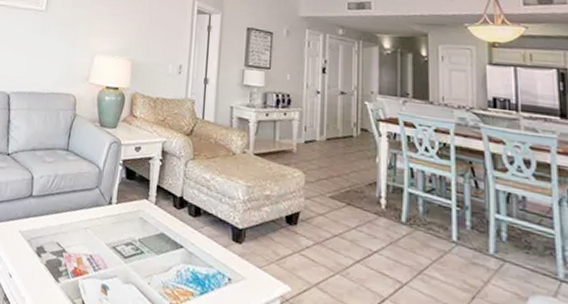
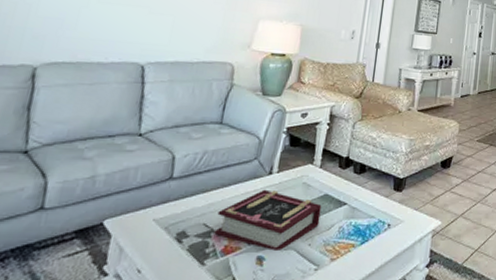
book: none [65,218,159,283] -> present [214,189,322,251]

